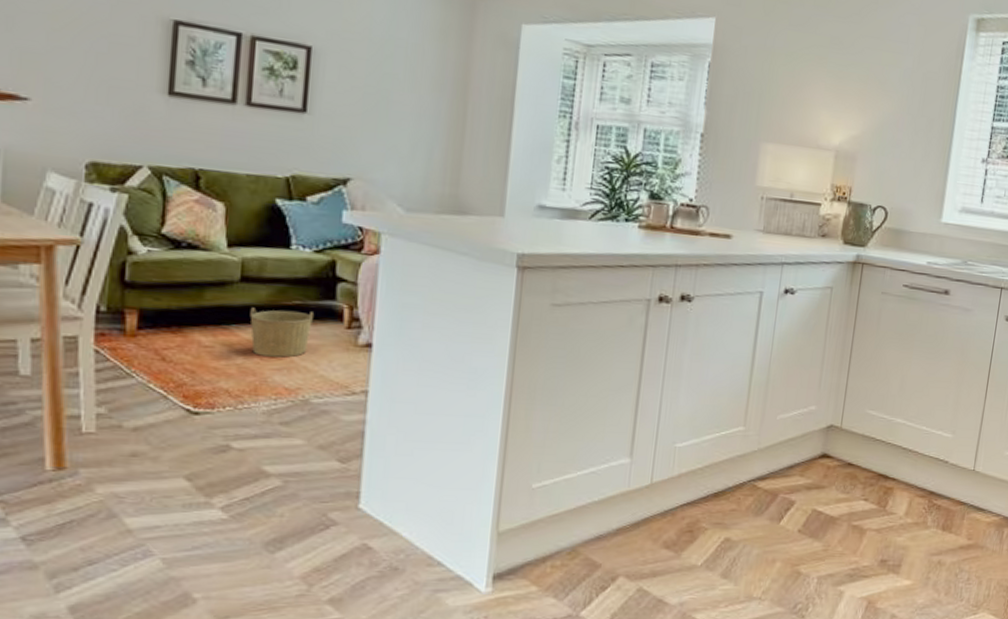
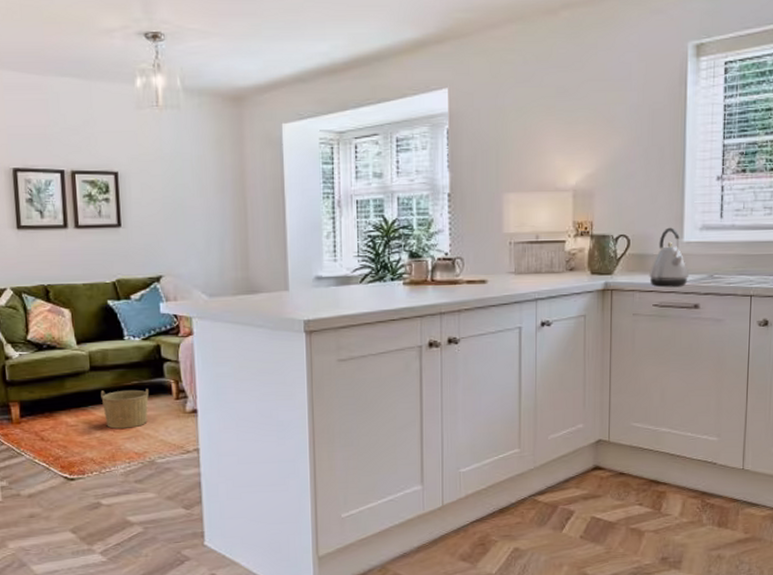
kettle: none [902,205,944,270] -> present [648,227,690,288]

